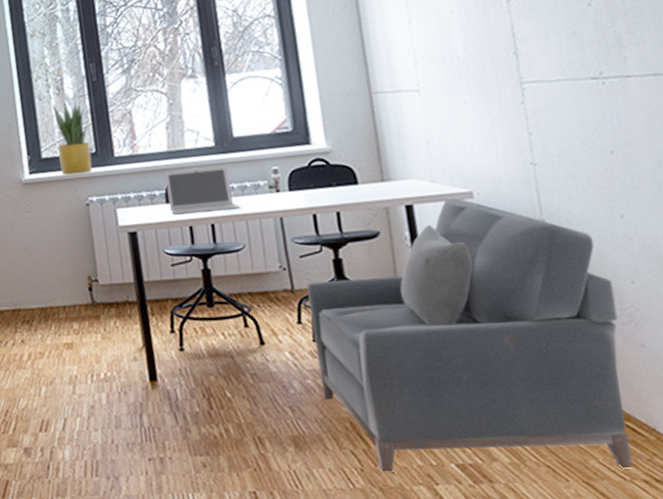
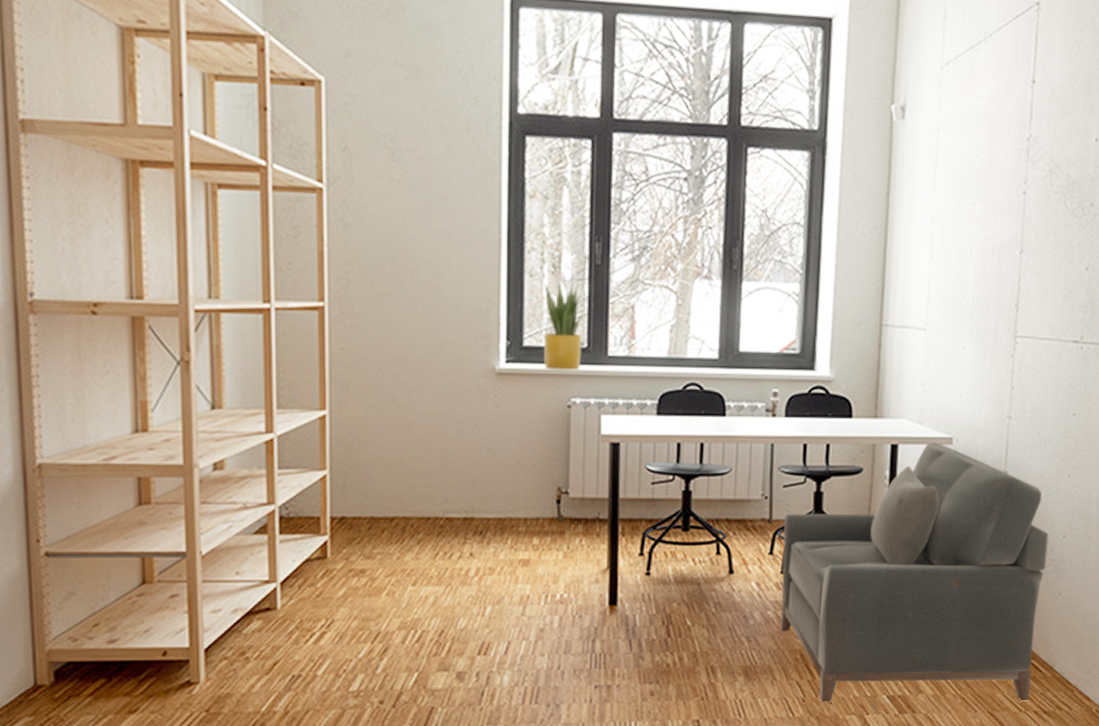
laptop: present [164,166,240,215] -> none [659,380,733,430]

